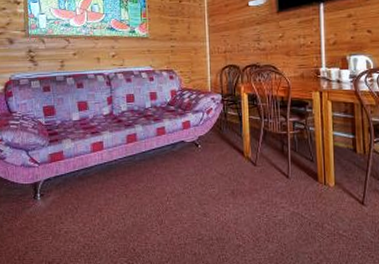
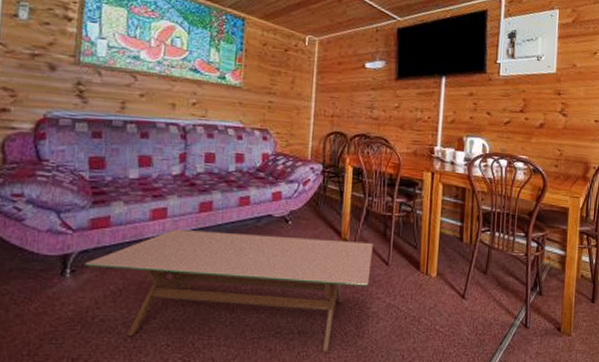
coffee table: none [49,158,274,254] -> present [84,229,373,351]

